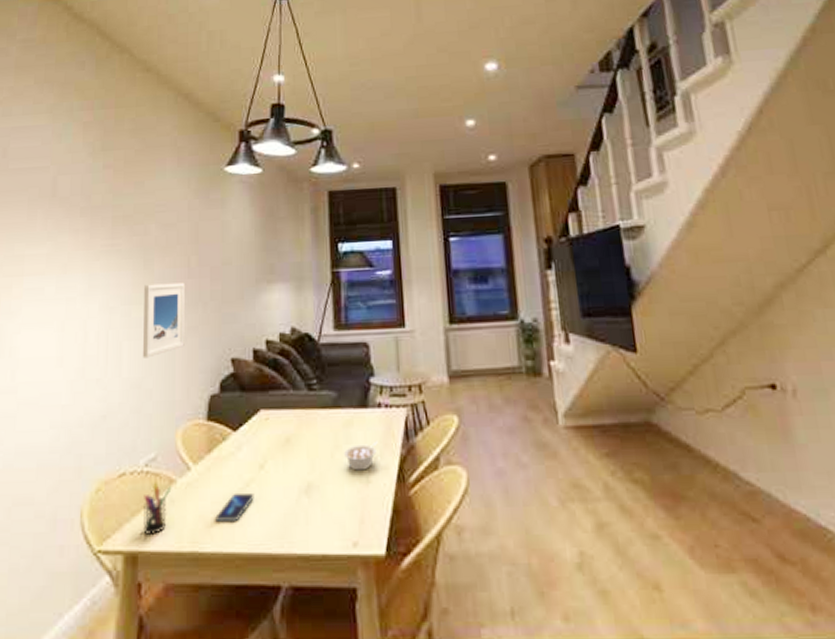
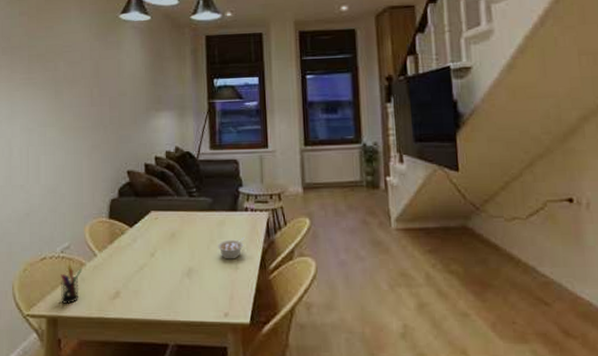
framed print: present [143,282,185,358] -> none [56,109,90,170]
smartphone: present [215,492,254,523] -> none [117,274,147,296]

